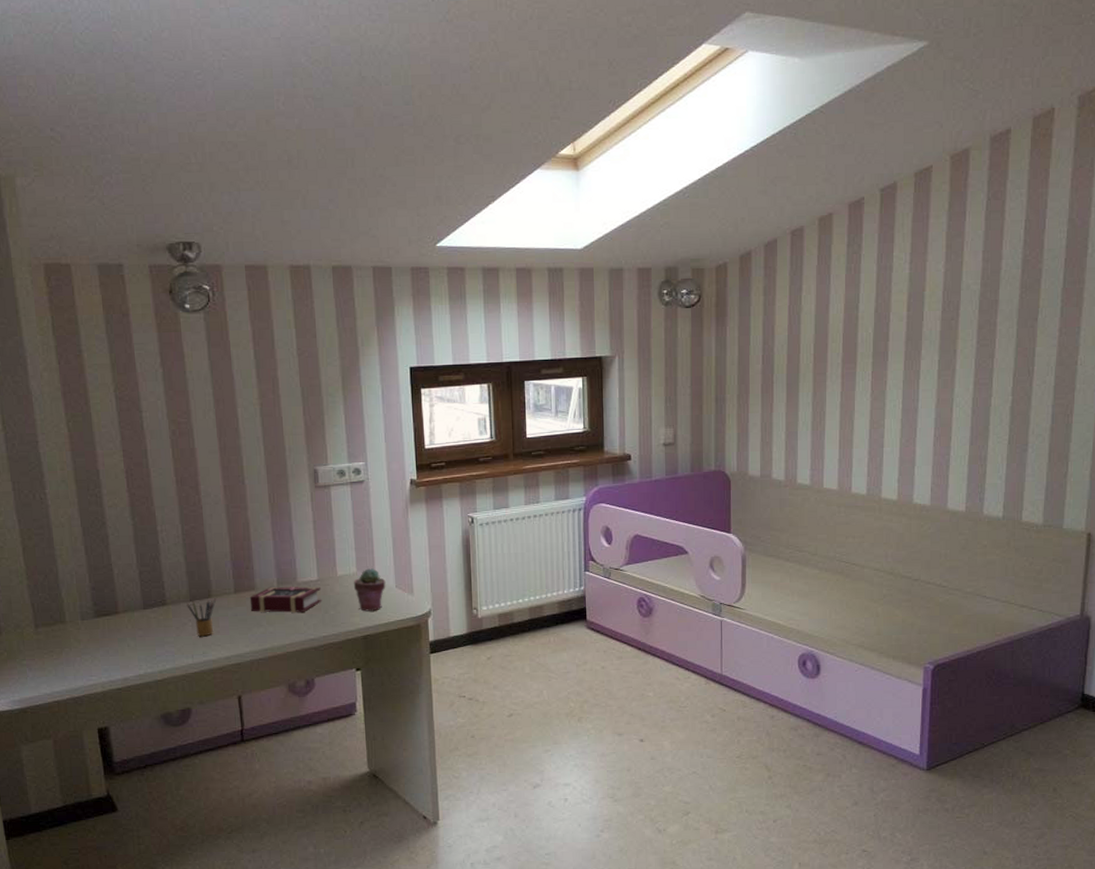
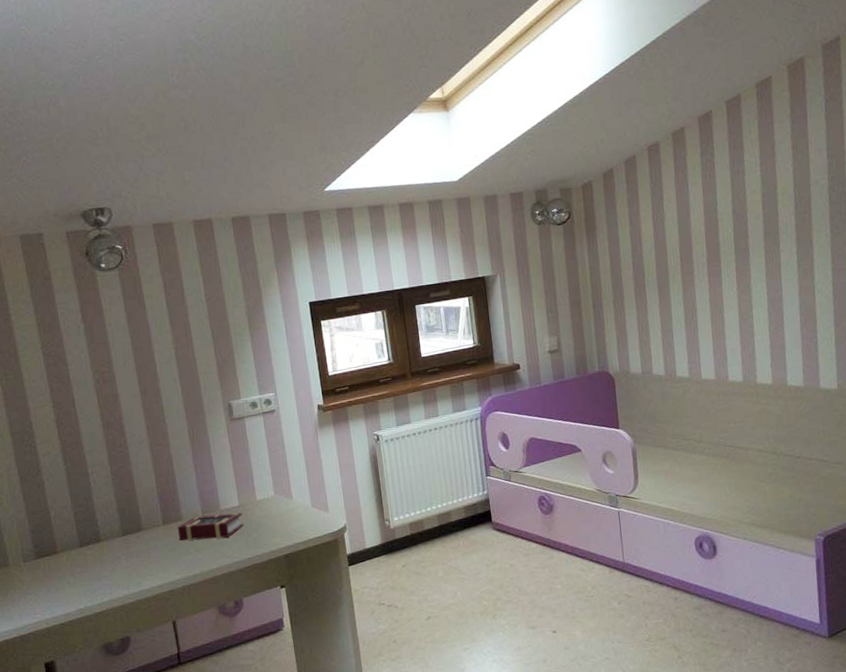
pencil box: present [186,598,217,636] -> none [119,531,147,568]
potted succulent: present [353,568,386,612] -> none [272,490,303,532]

